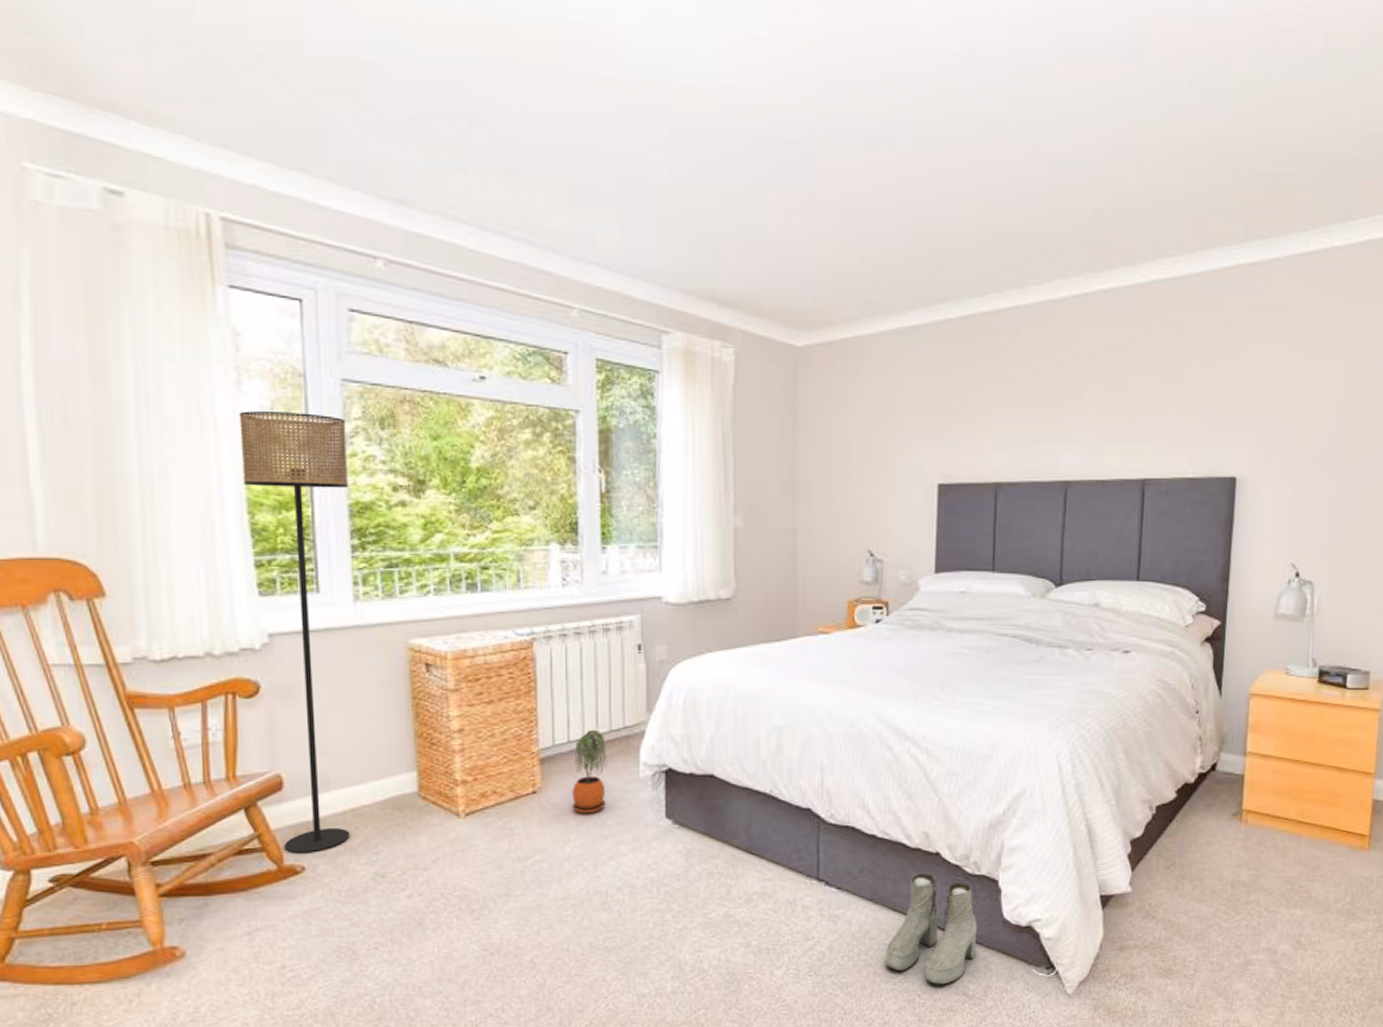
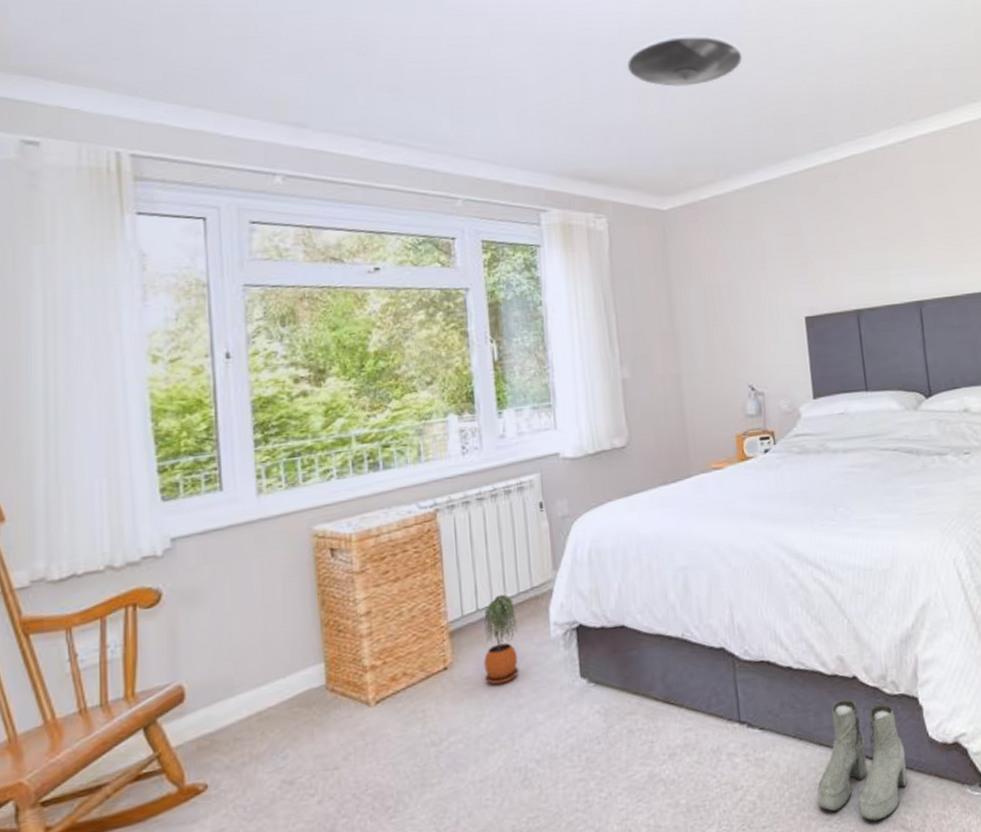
floor lamp: present [239,411,350,853] -> none [145,319,256,771]
ceiling light: none [775,137,907,202] -> present [628,34,743,87]

